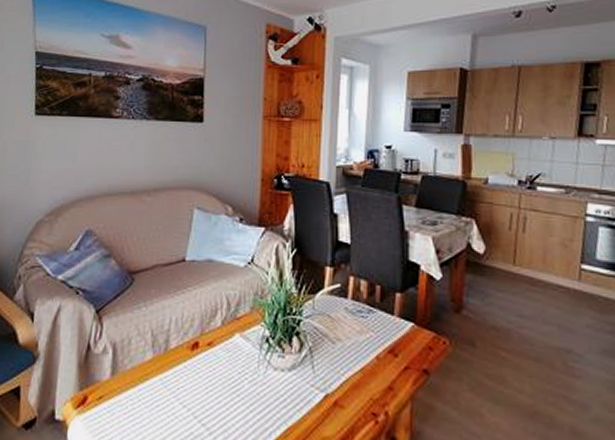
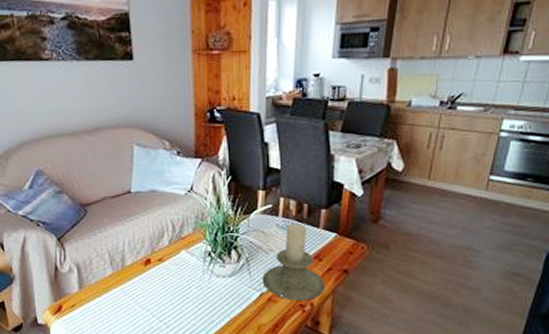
candle holder: none [327,309,403,408] -> present [262,224,326,301]

